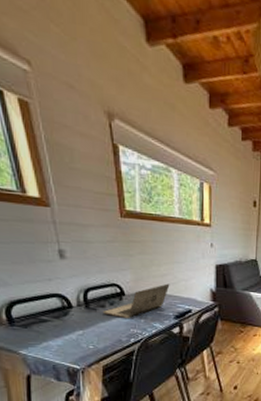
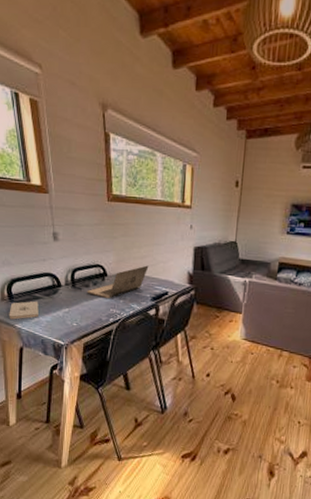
notepad: none [10,324,47,346] -> present [9,301,39,320]

